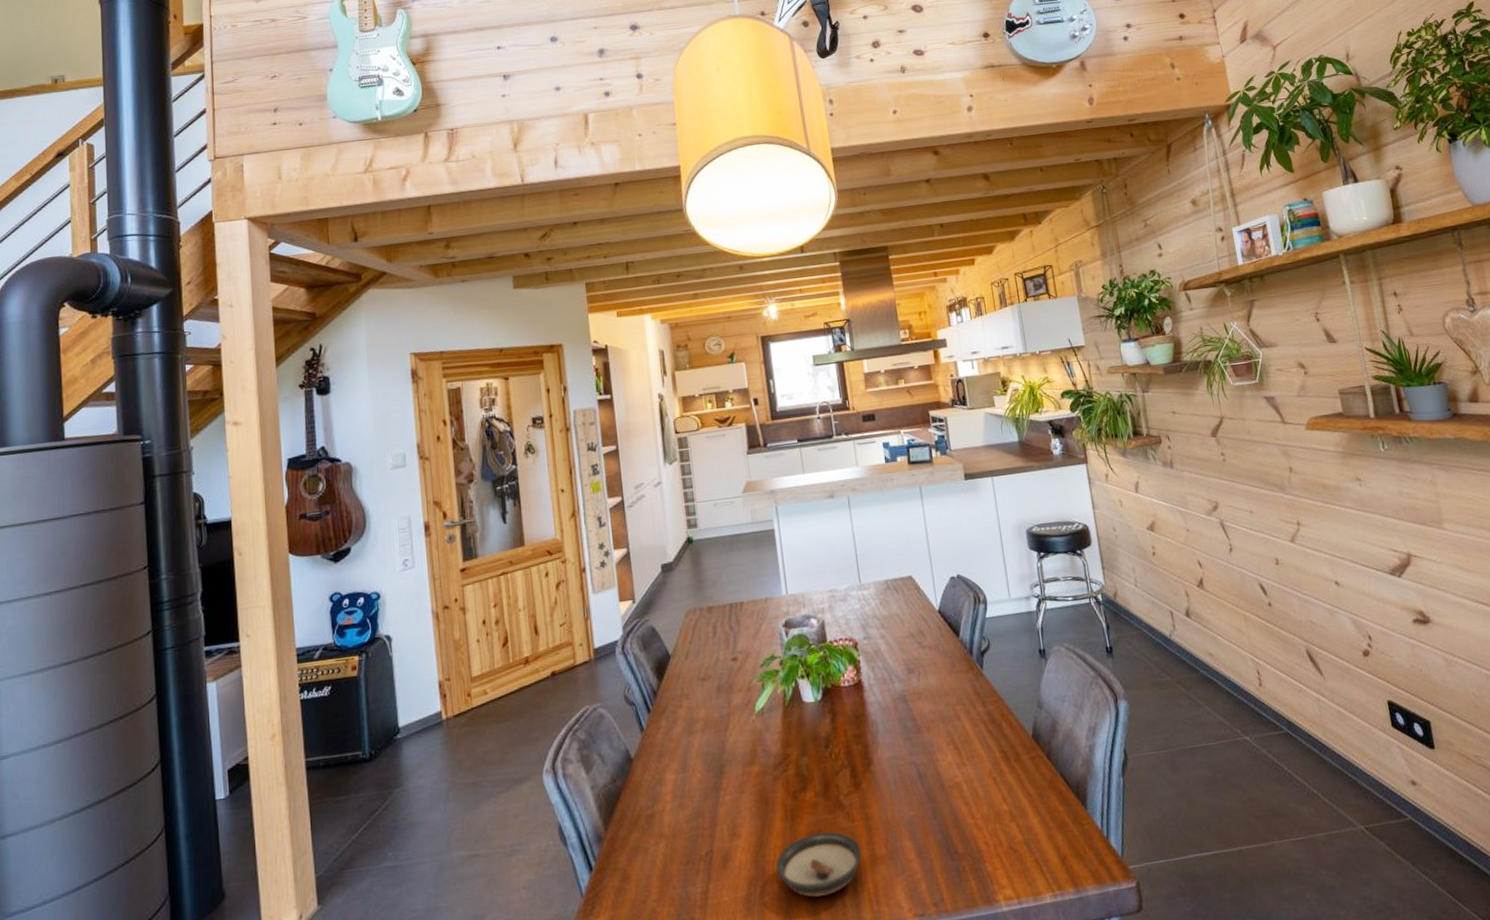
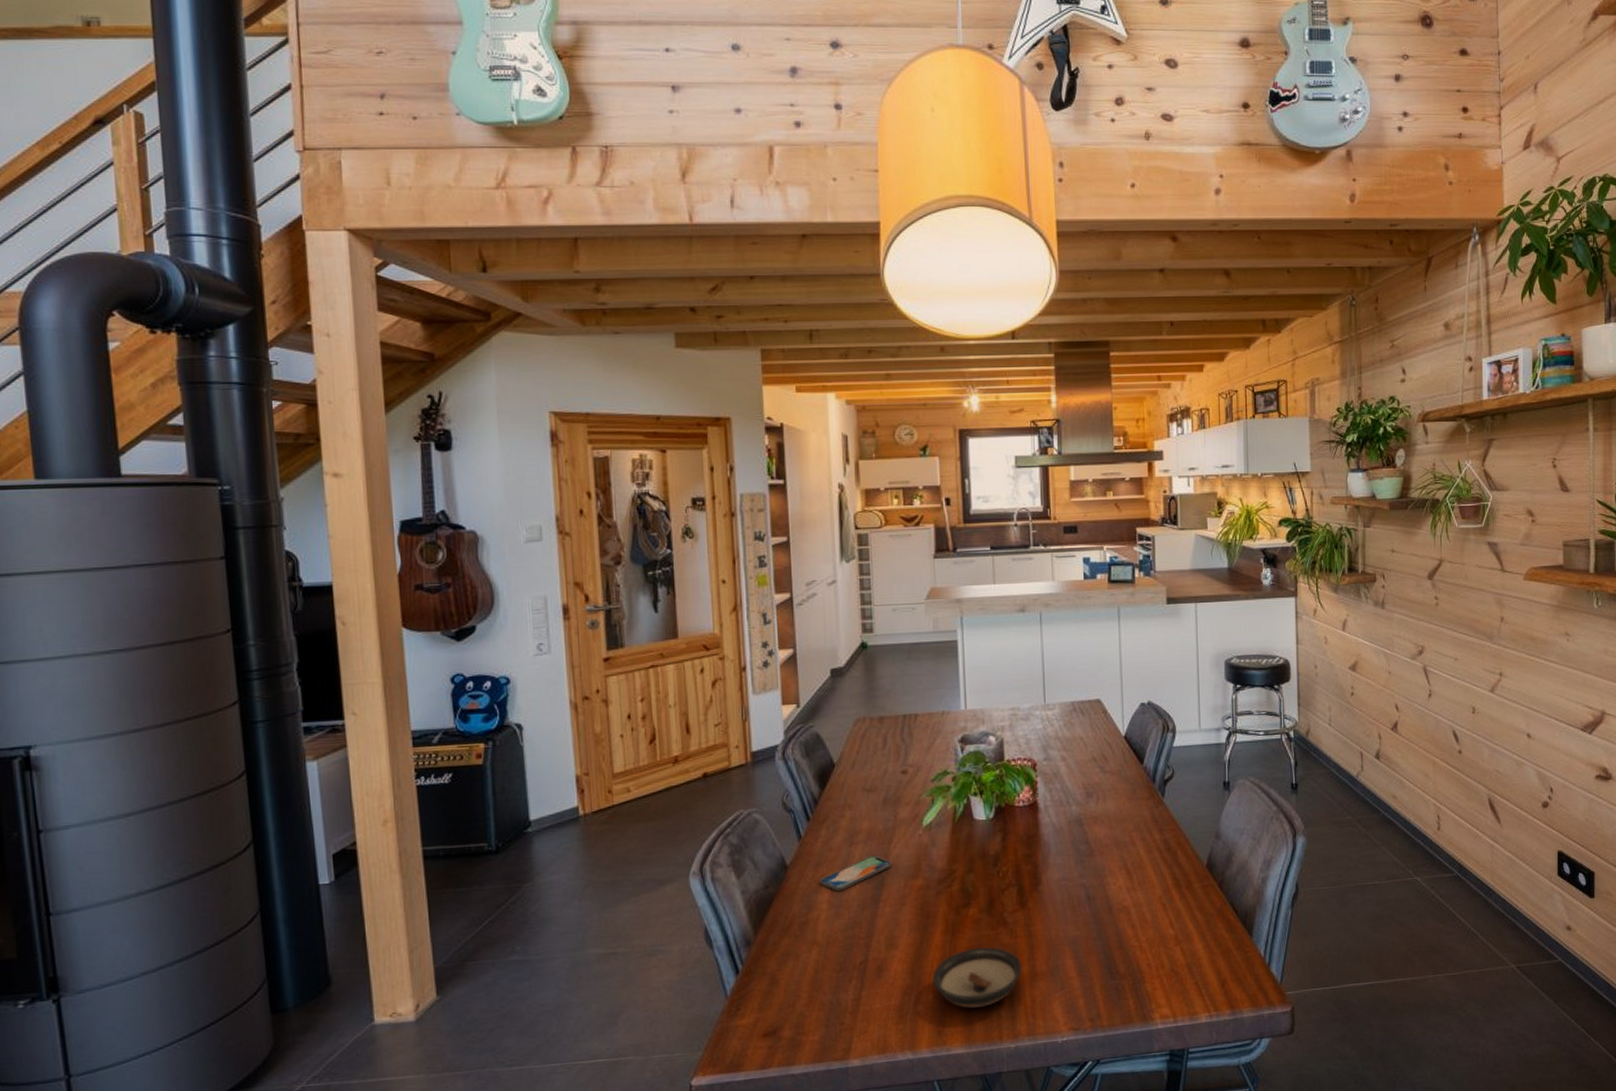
smartphone: none [663,743,729,782] -> present [820,855,891,892]

